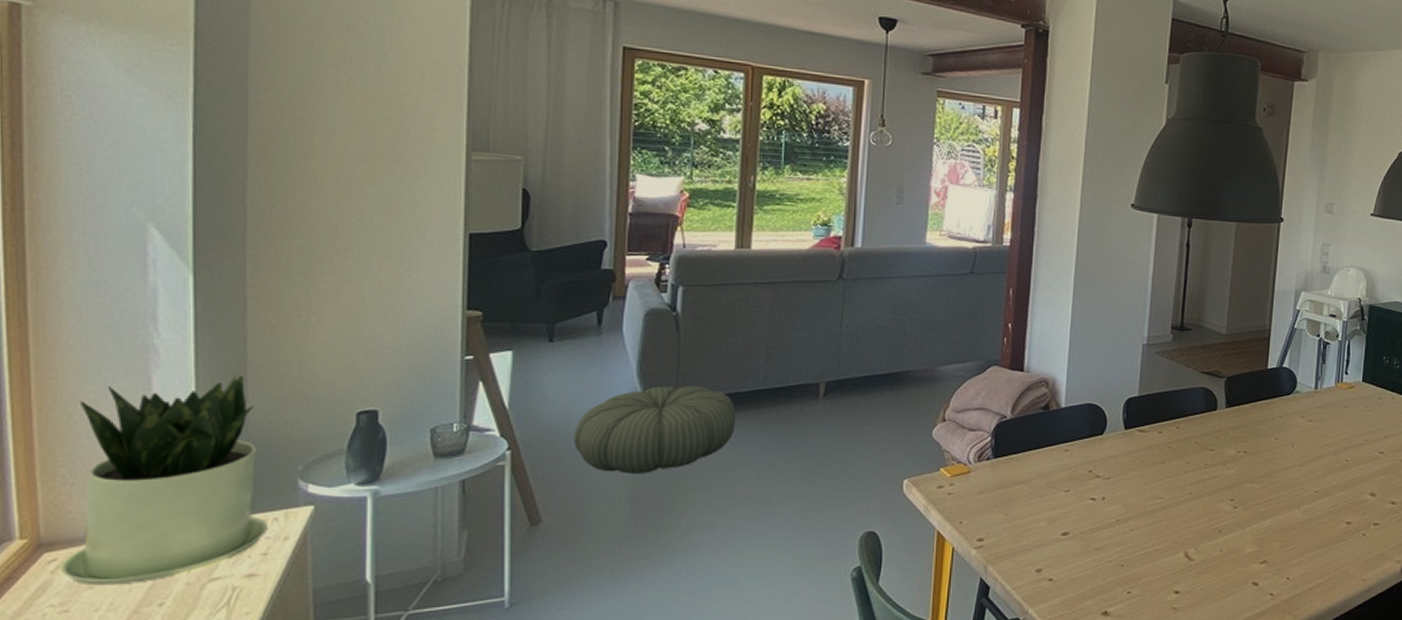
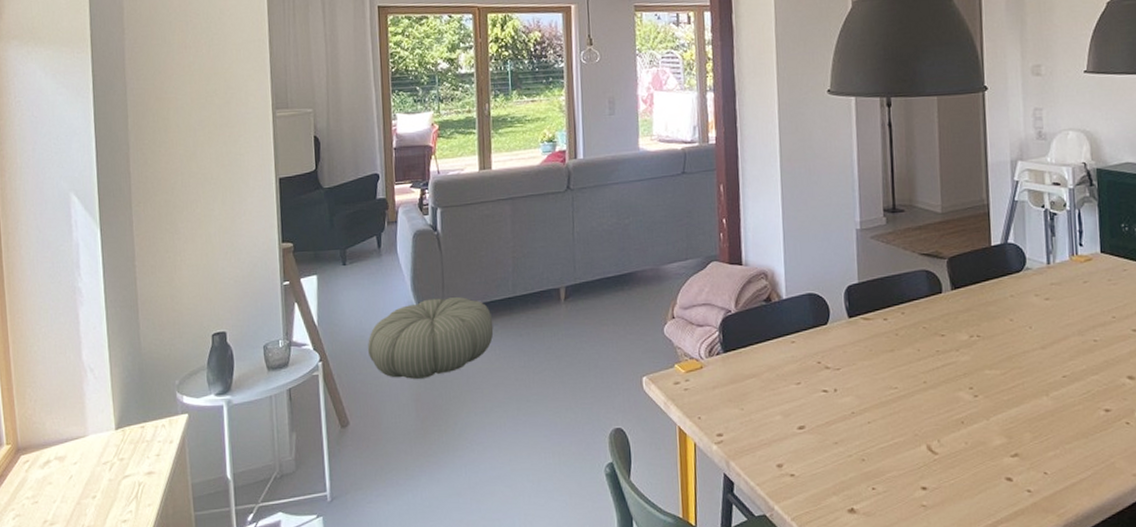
planter: present [60,375,267,586] -> none [31,308,158,482]

